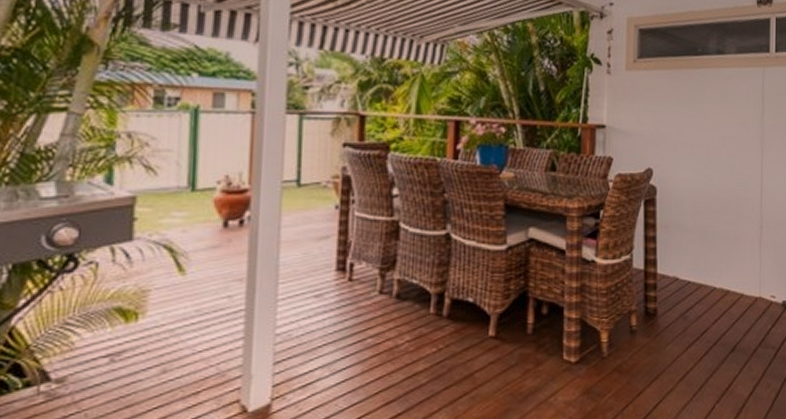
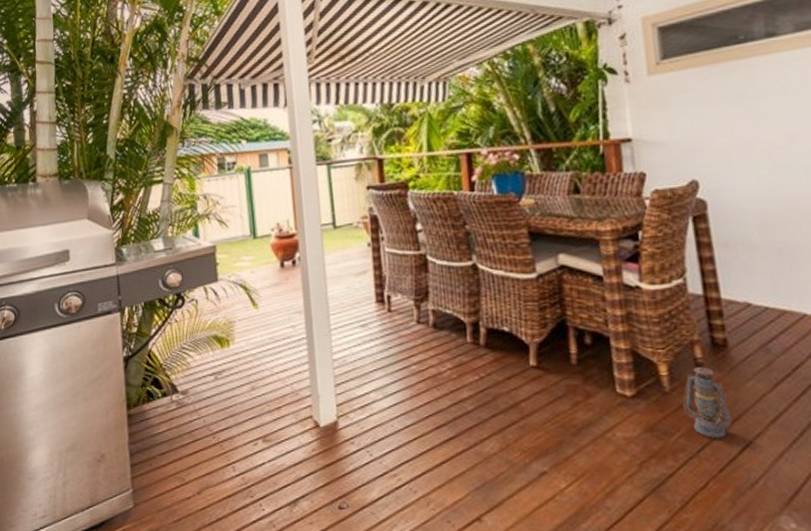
lantern: none [616,334,652,397] -> present [683,367,733,439]

